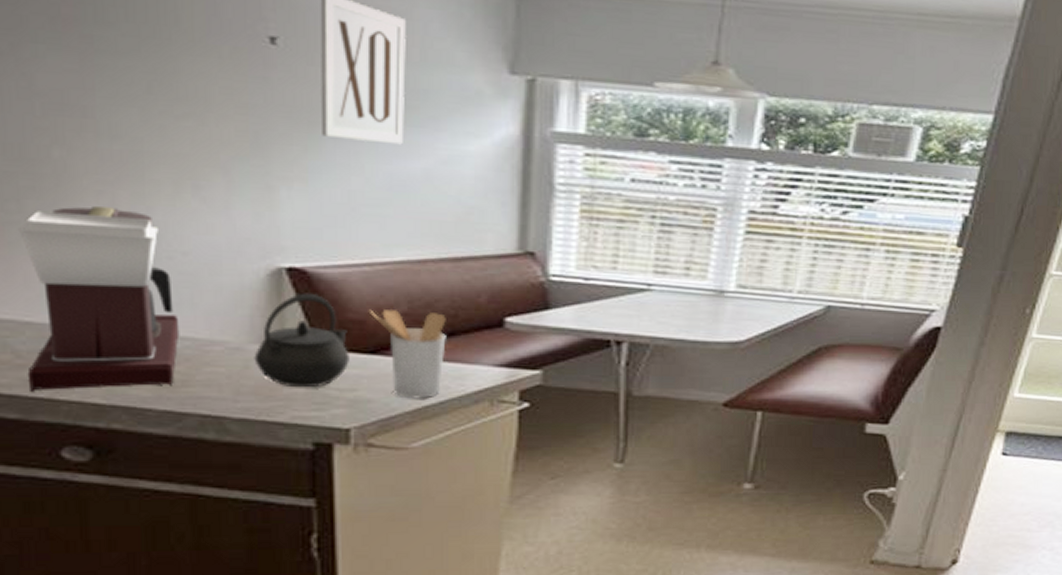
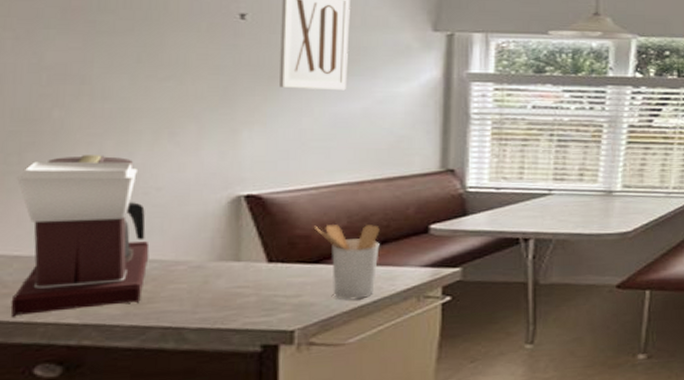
kettle: present [254,293,349,388] -> none [212,215,296,298]

